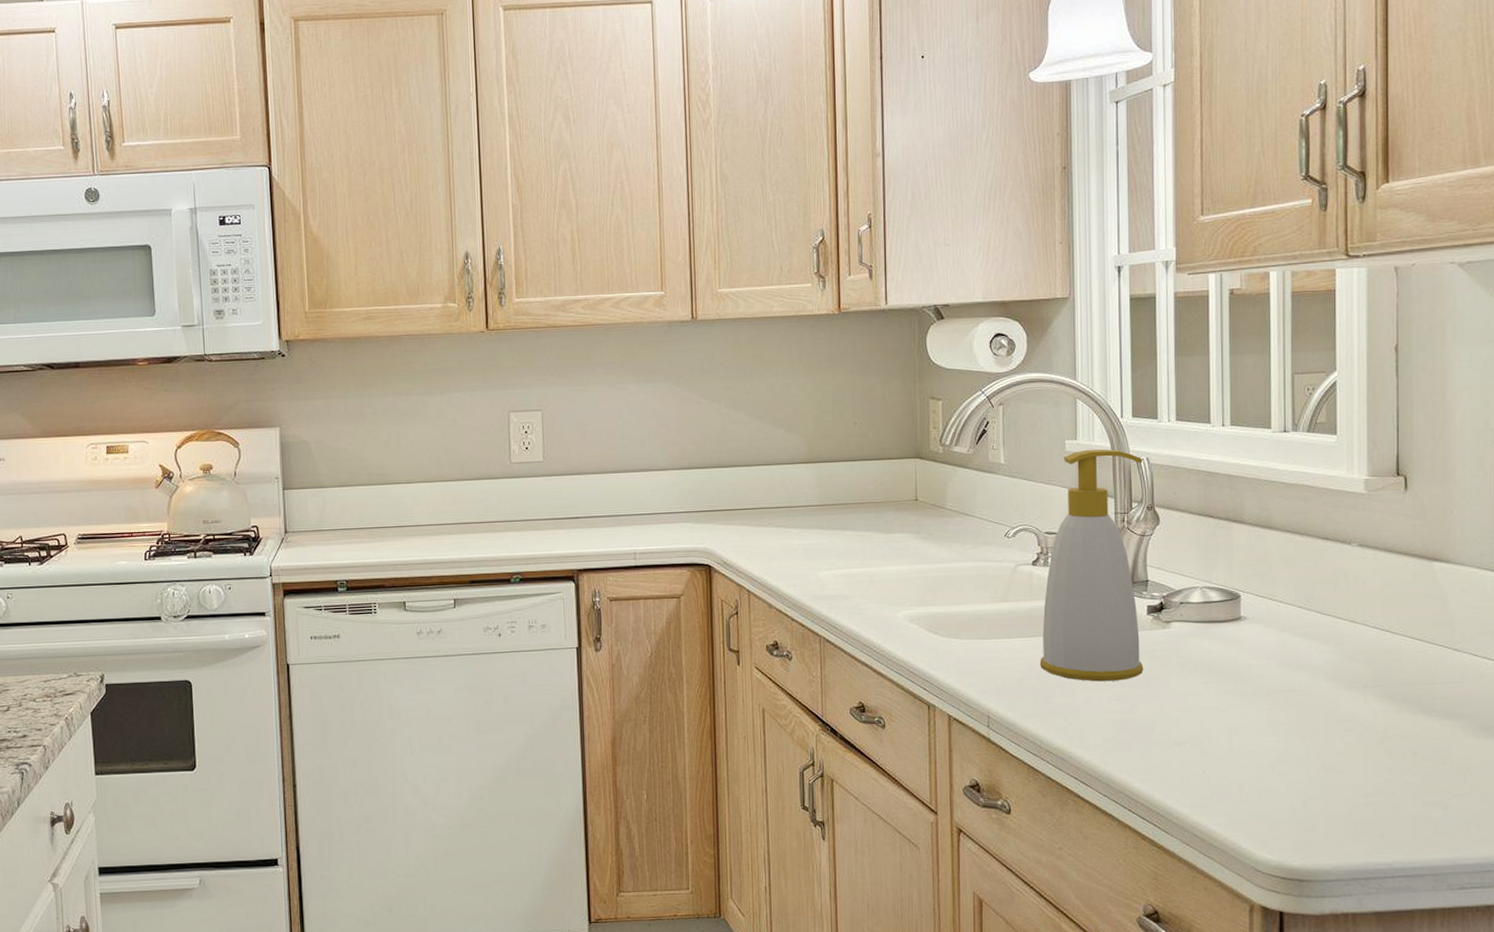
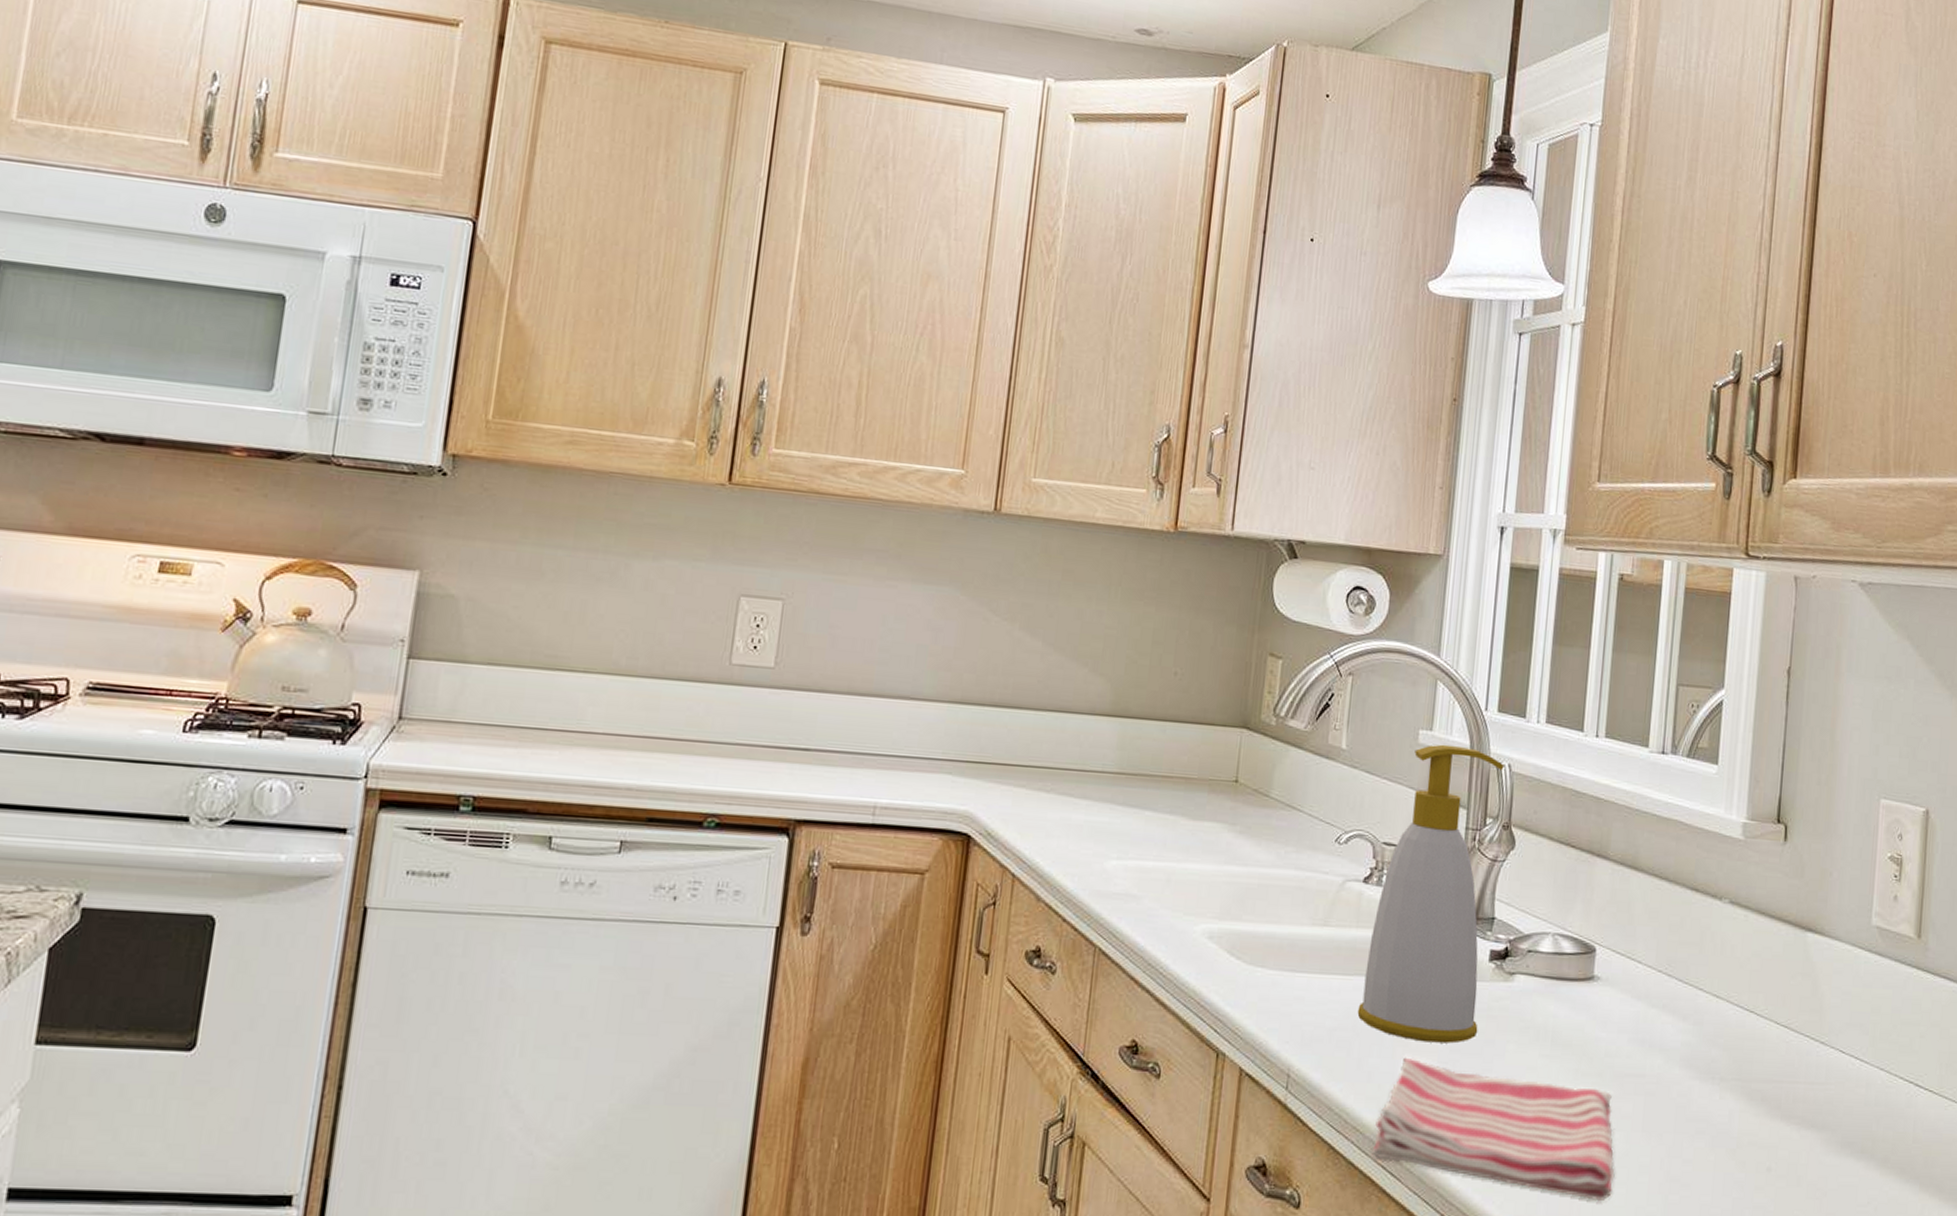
dish towel: none [1065,694,1276,790] -> present [1373,1057,1615,1202]

